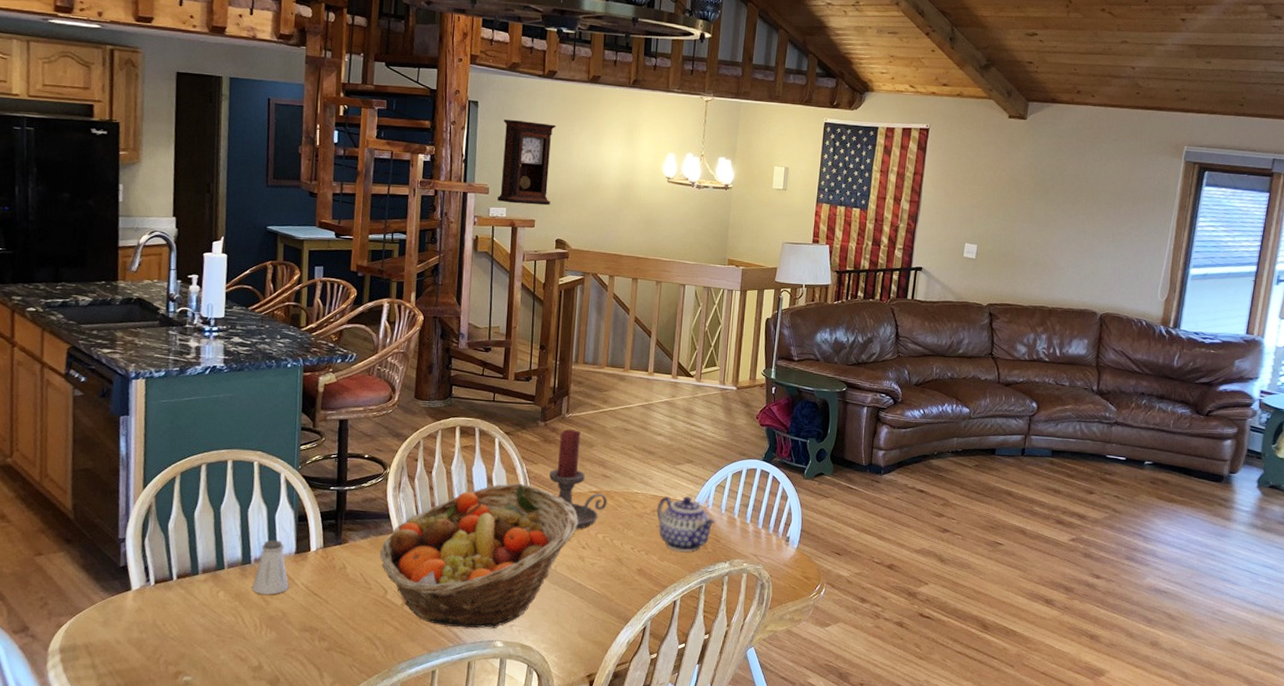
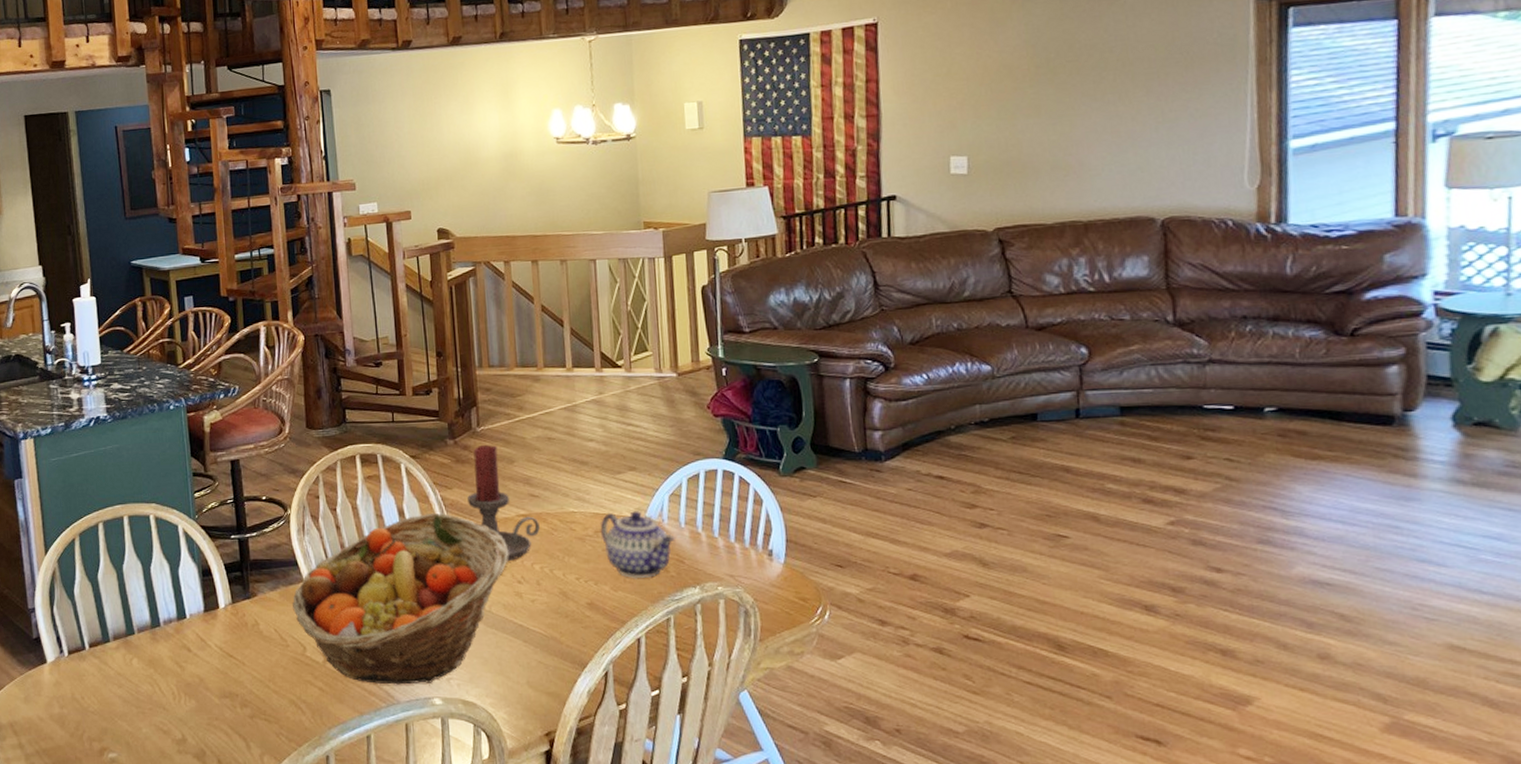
saltshaker: present [252,539,289,595] -> none [165,598,202,659]
pendulum clock: present [497,120,556,206] -> none [361,100,426,197]

